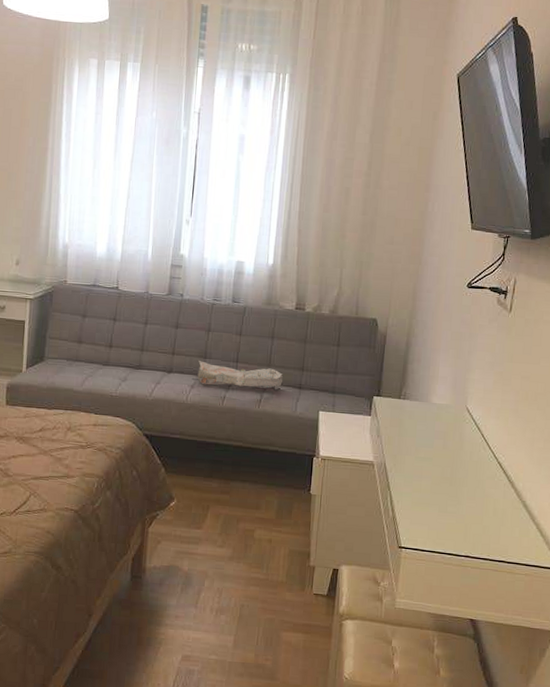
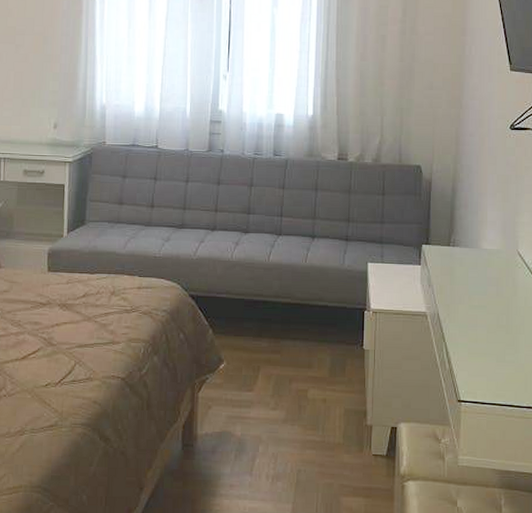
bag: present [197,361,283,390] -> none [241,217,329,243]

